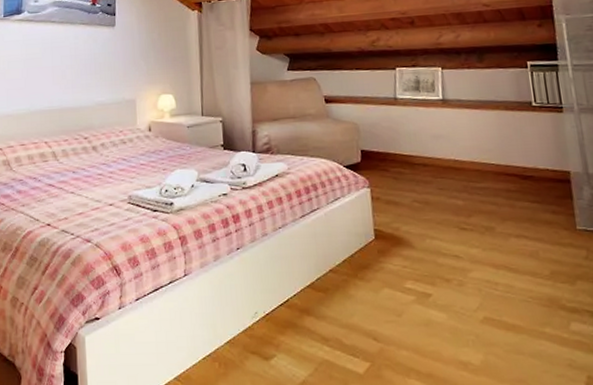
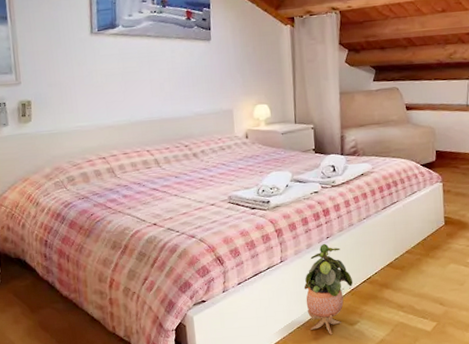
potted plant: none [210,255,268,371] -> present [303,243,353,335]

